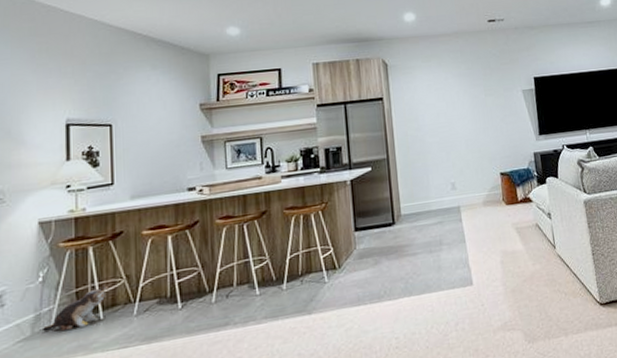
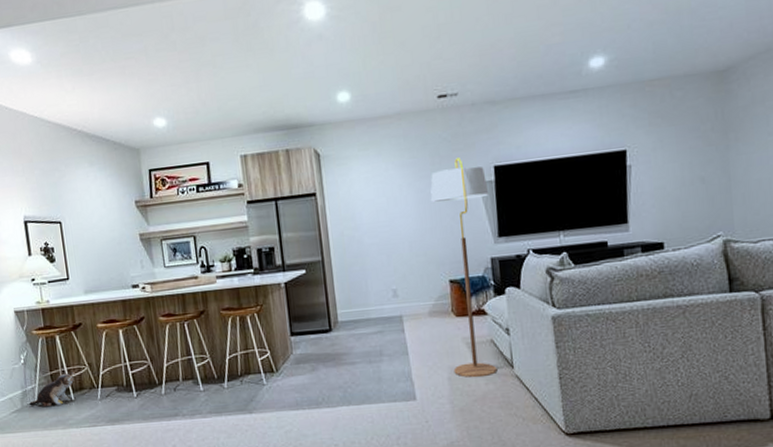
floor lamp: none [483,70,543,260] -> present [430,157,498,378]

